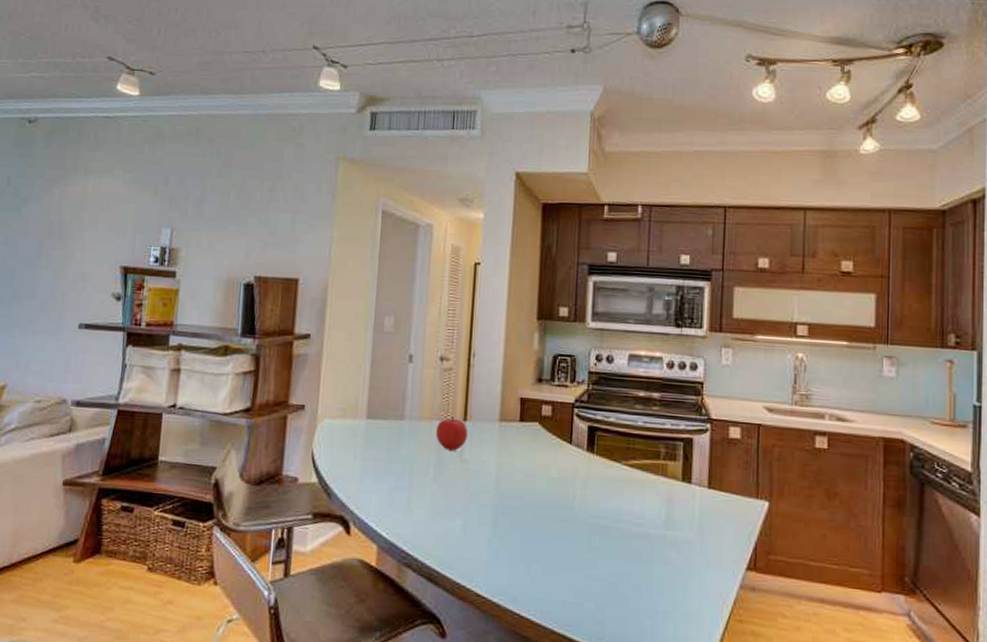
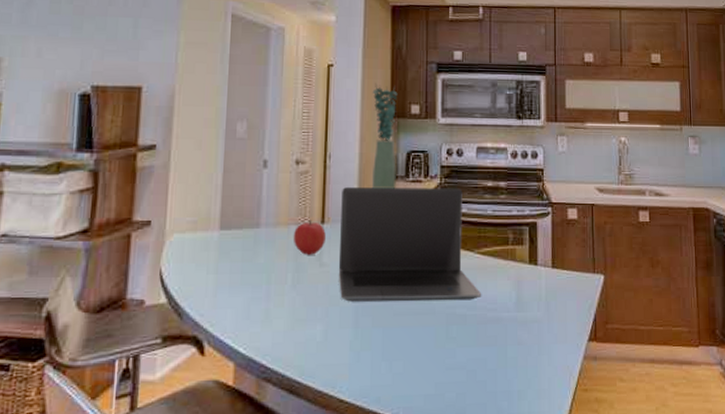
laptop computer: none [478,387,628,513] -> present [338,187,482,302]
vase: none [516,283,546,392] -> present [372,83,398,189]

